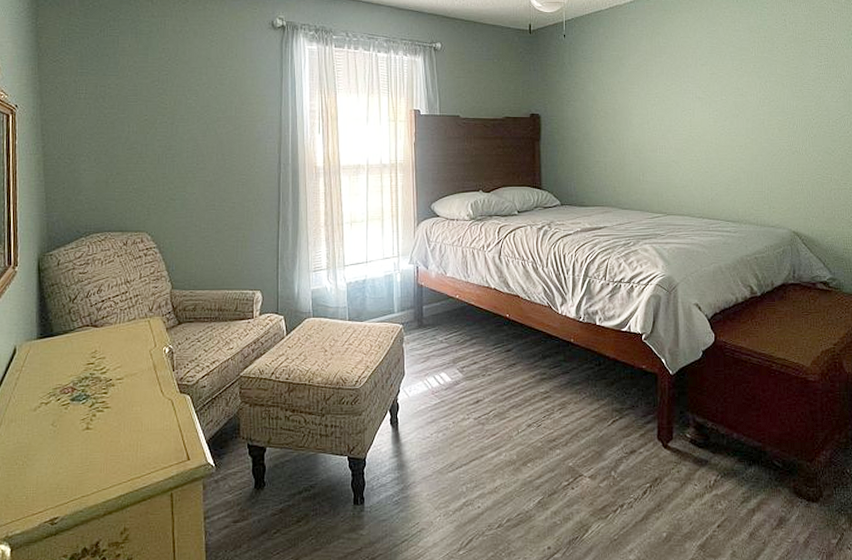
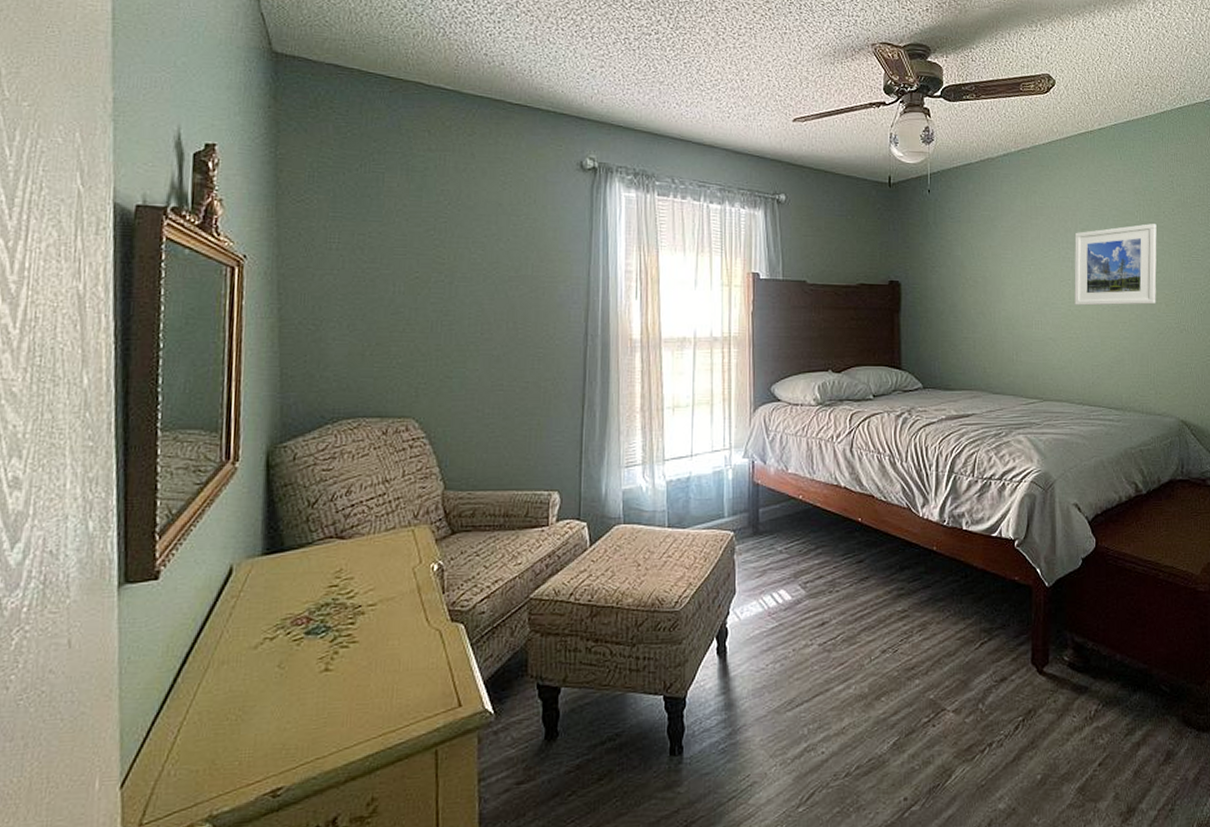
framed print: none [694,58,771,132] -> present [1074,224,1157,306]

